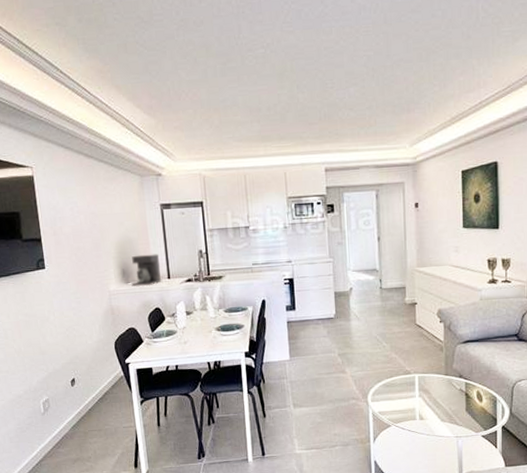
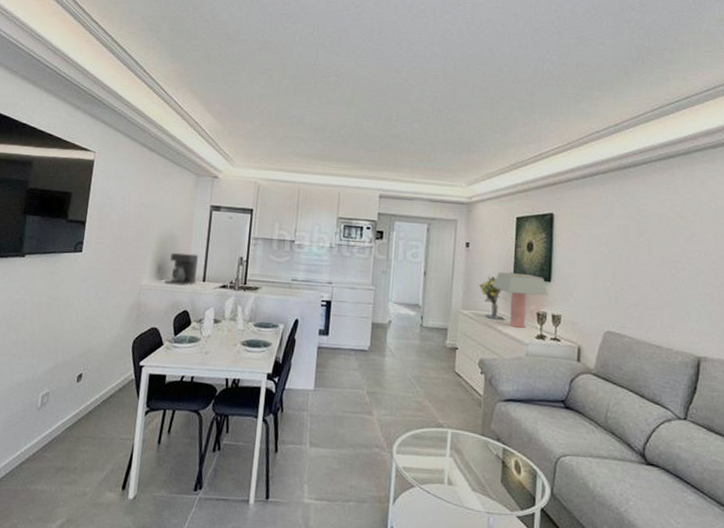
bouquet: none [431,225,463,272] -> present [479,272,514,320]
table lamp: none [444,224,498,276] -> present [493,272,549,328]

